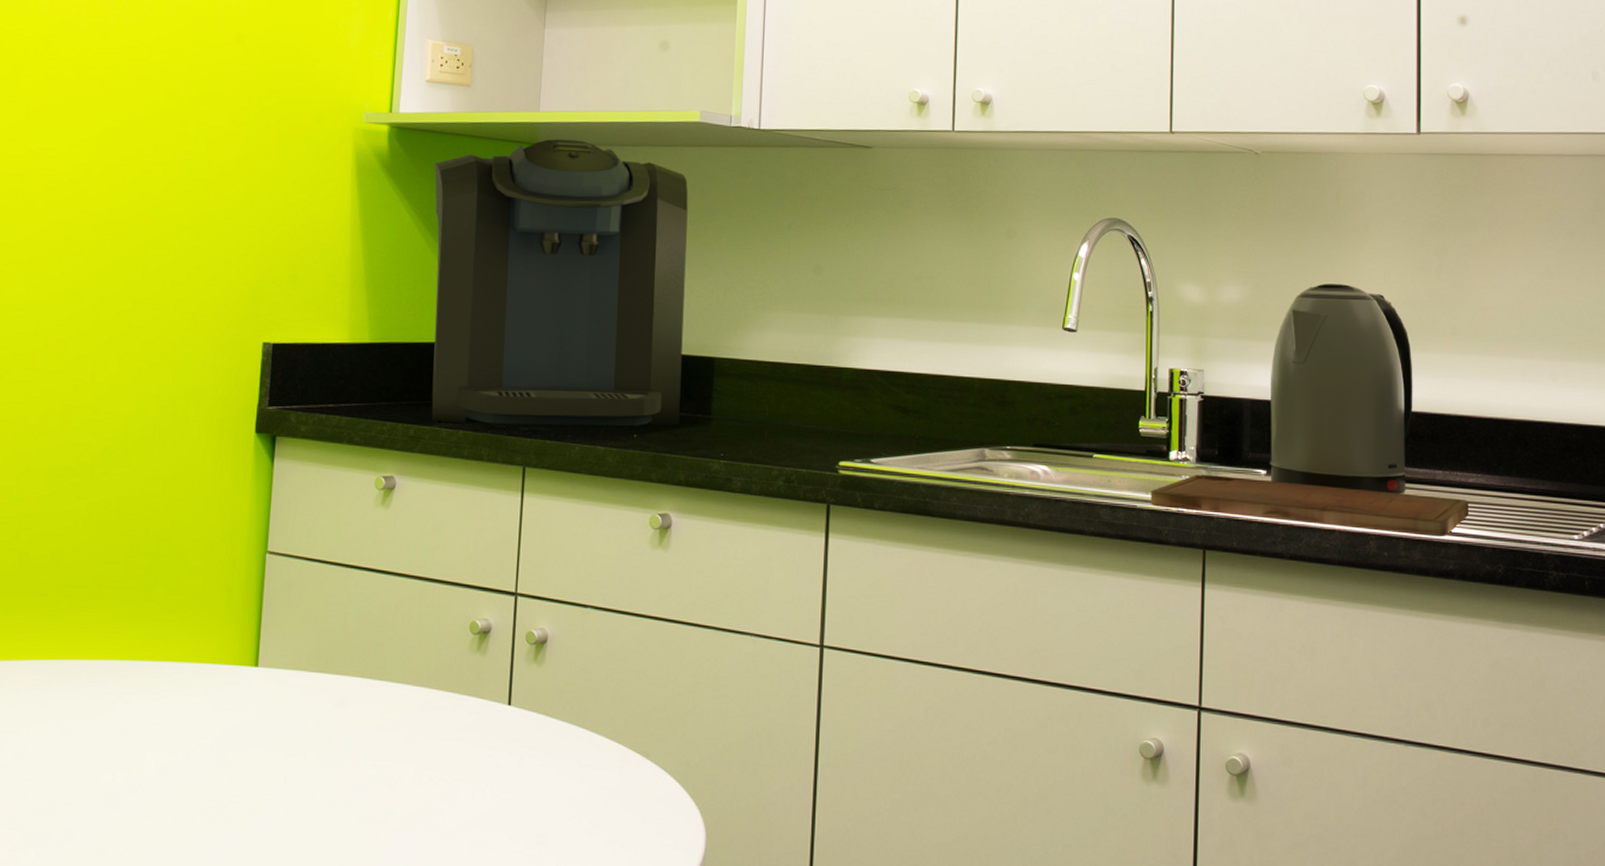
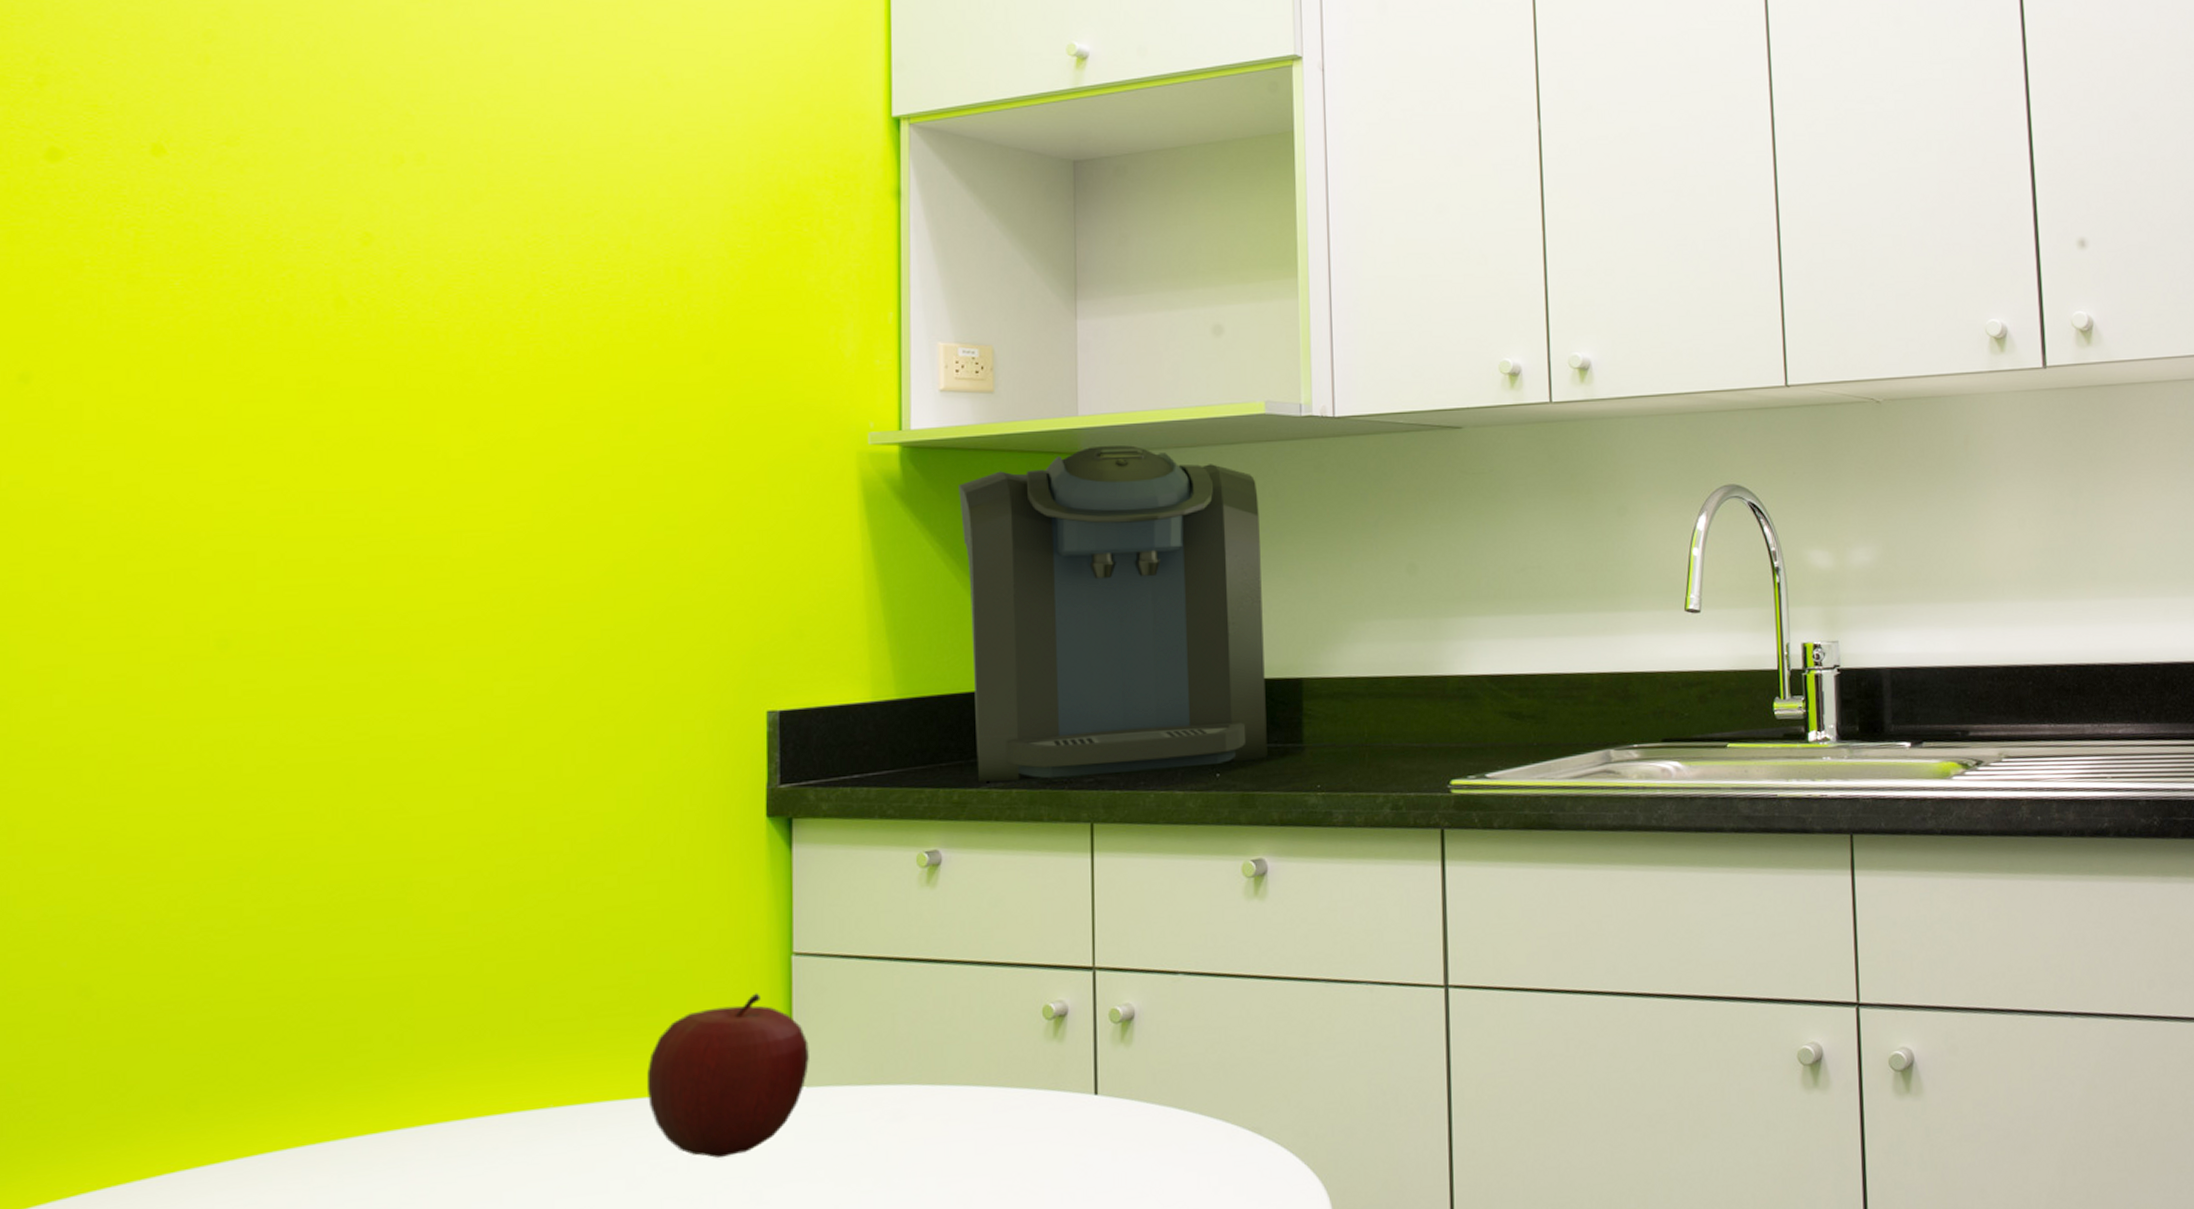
fruit: none [140,582,274,719] -> present [646,992,809,1158]
cutting board: present [1151,474,1469,537] -> none [1791,751,2120,795]
kettle: present [1269,284,1413,494] -> none [1908,535,2057,755]

